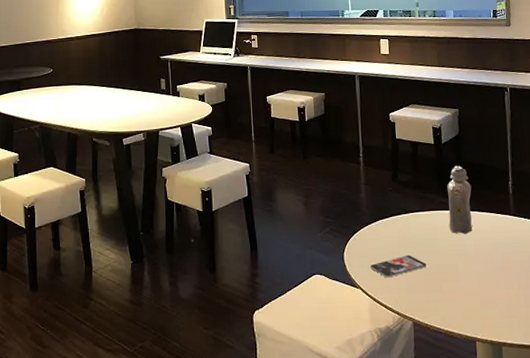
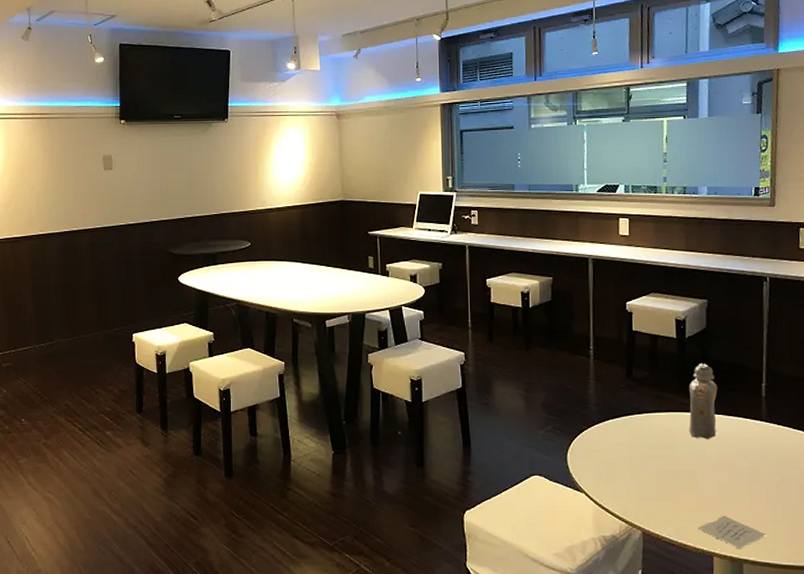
smartphone: present [370,255,427,278] -> none [596,459,661,483]
sticky note: none [461,303,521,333] -> present [697,515,767,549]

